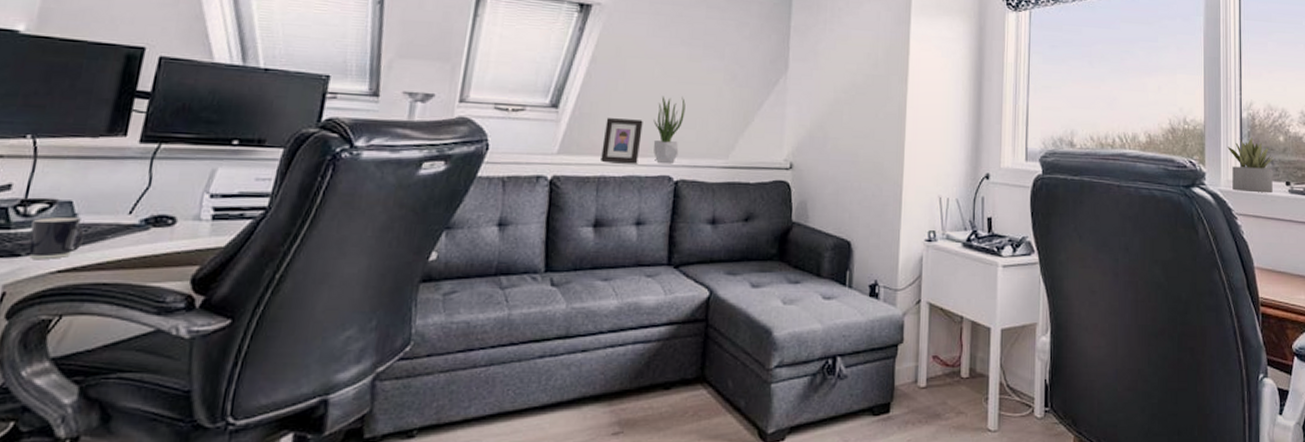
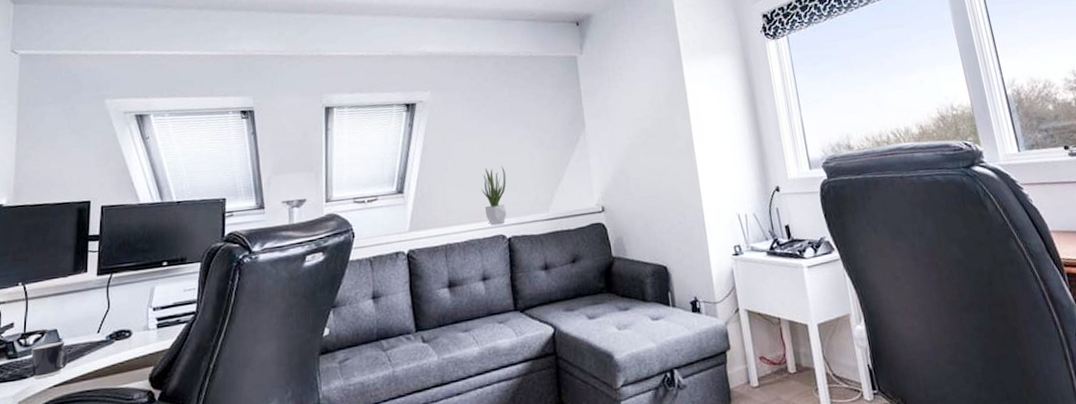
picture frame: present [601,118,643,164] -> none [443,191,475,233]
succulent plant: present [1227,137,1276,194] -> none [999,110,1053,163]

